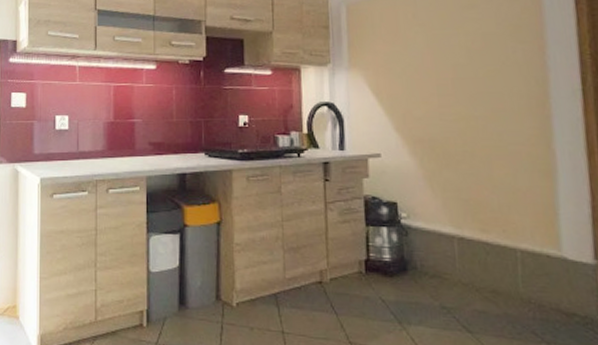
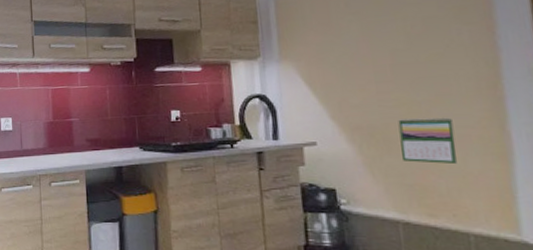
calendar: none [457,133,509,181] -> present [398,117,458,165]

